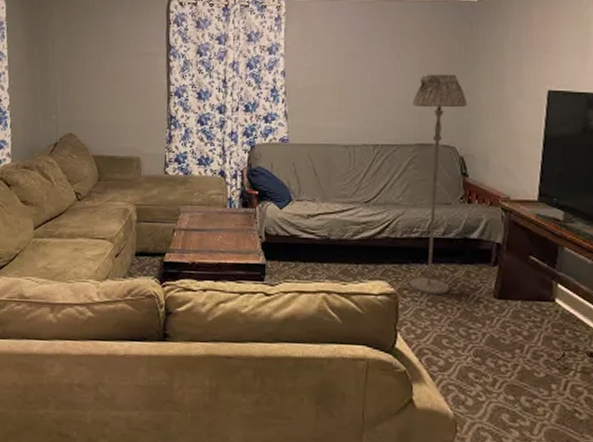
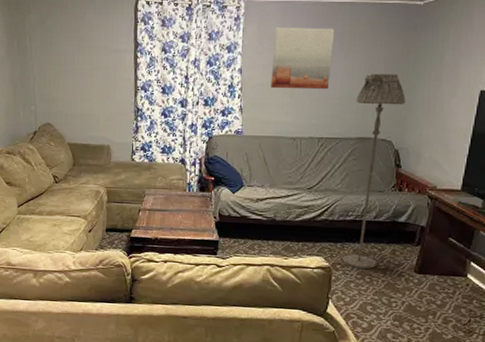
wall art: none [317,27,385,92] -> present [271,28,335,90]

